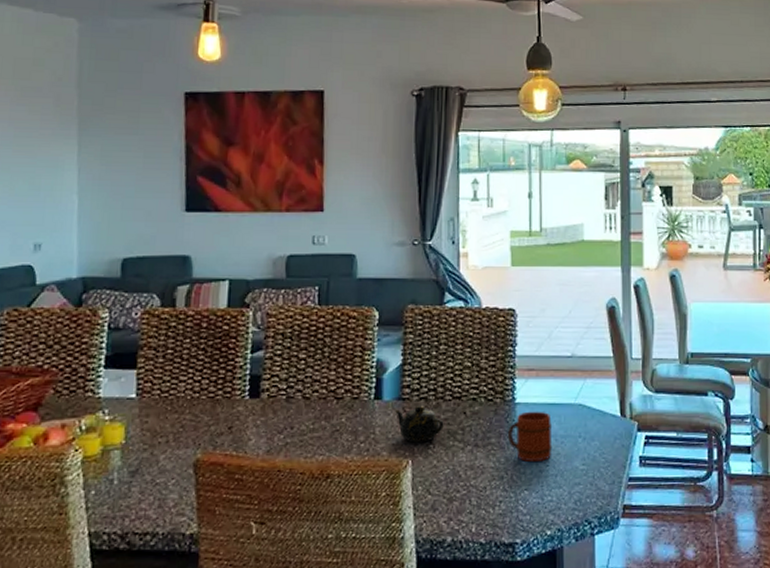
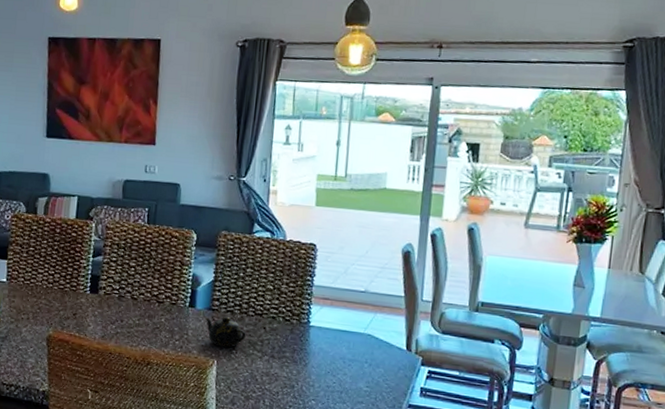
mug: present [507,411,553,463] -> none [300,334,341,379]

